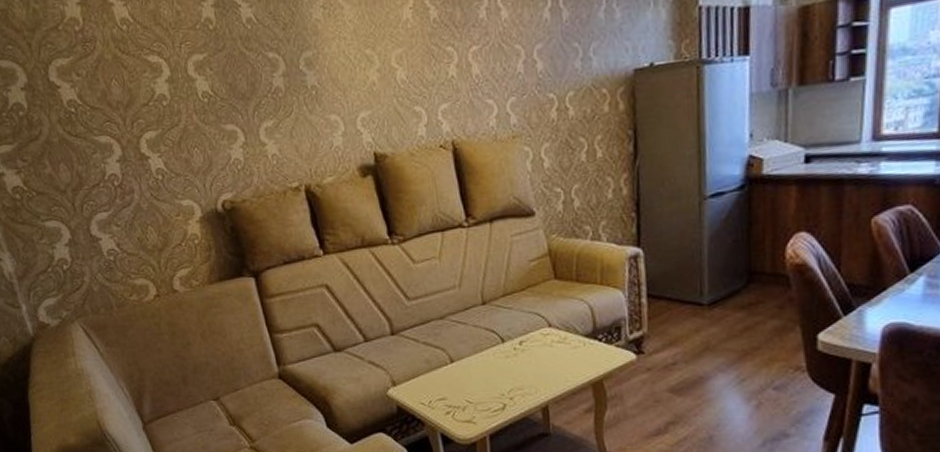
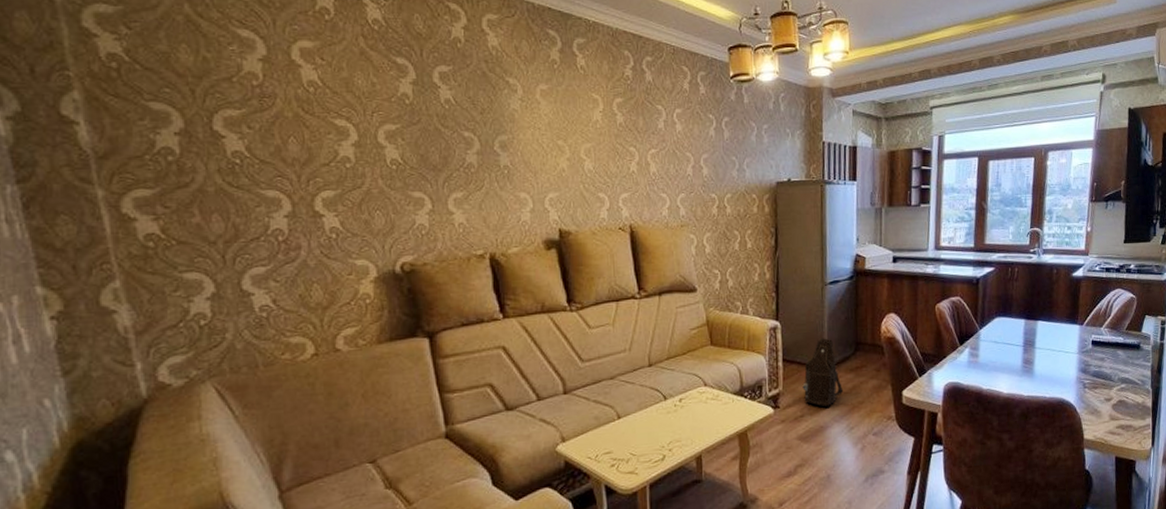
shoulder bag: none [674,267,731,353] -> present [802,338,844,407]

